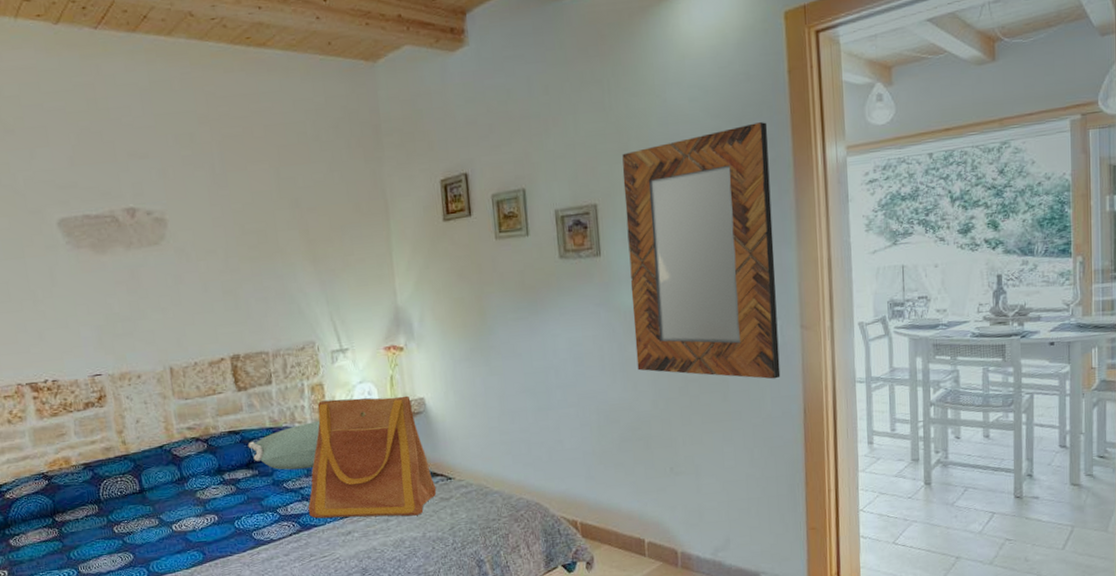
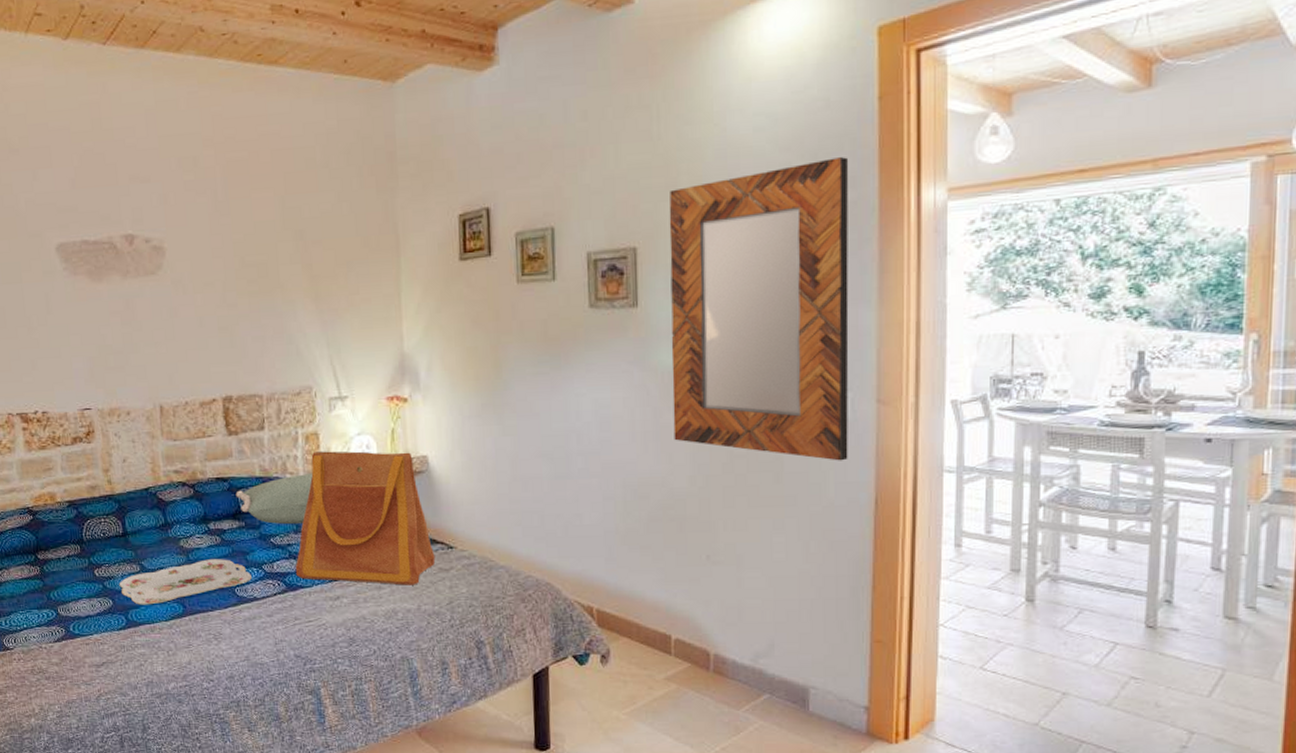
serving tray: none [138,506,268,557] -> present [119,559,252,605]

